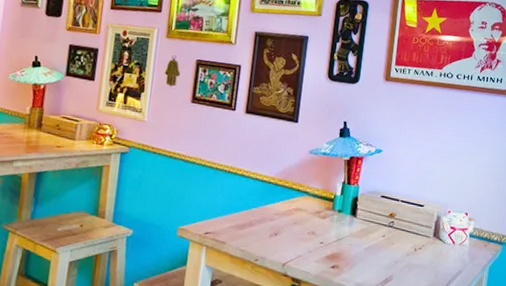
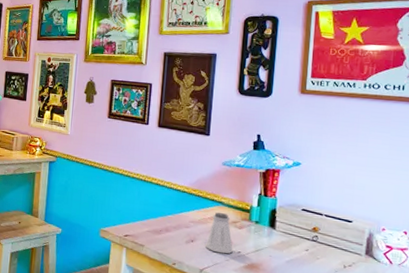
saltshaker: none [289,203,316,246] -> present [205,212,233,254]

